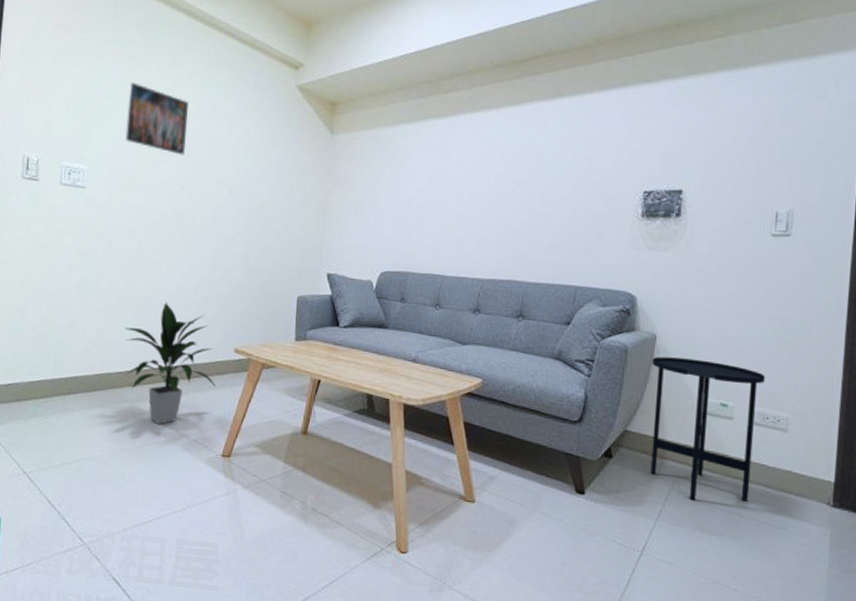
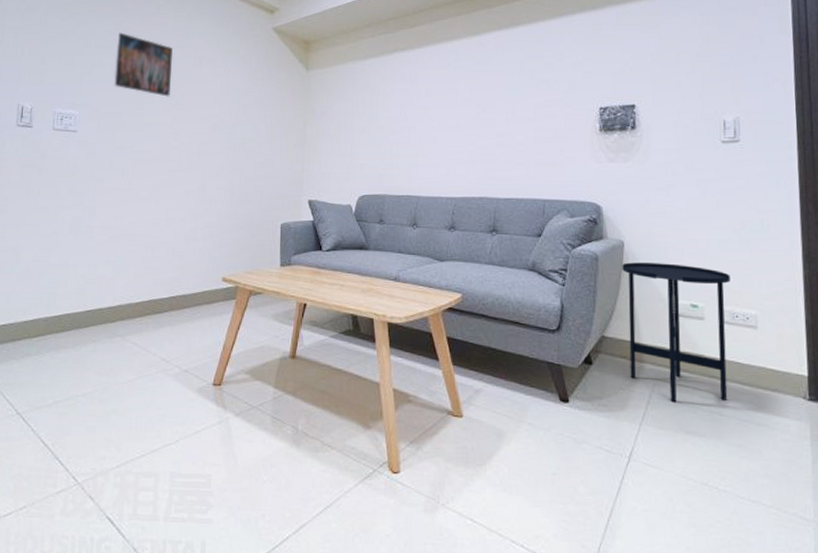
indoor plant: present [125,302,216,424] -> none [116,236,206,356]

